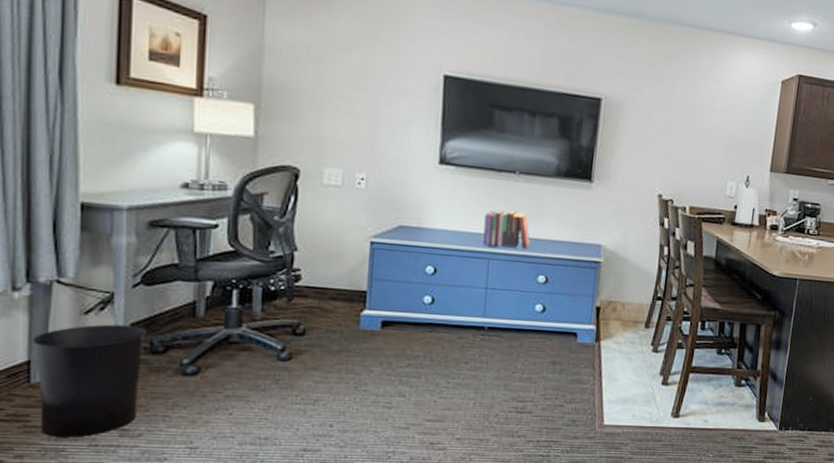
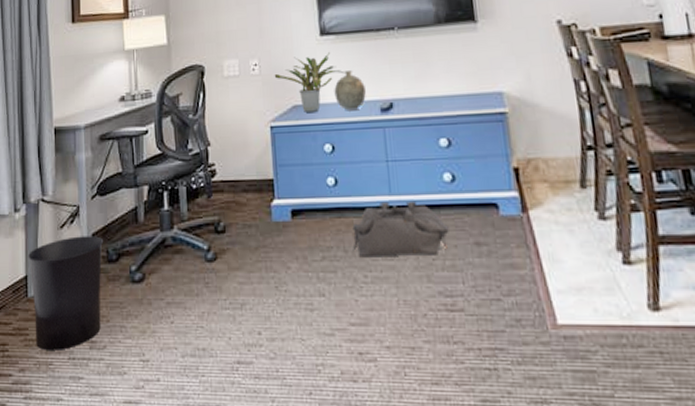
potted plant: none [382,179,459,236] -> present [274,53,345,114]
duffel bag: none [441,322,532,369] -> present [352,200,449,256]
decorative vase: none [444,202,477,241] -> present [334,71,366,111]
books: present [482,210,530,249] -> none [372,70,424,113]

